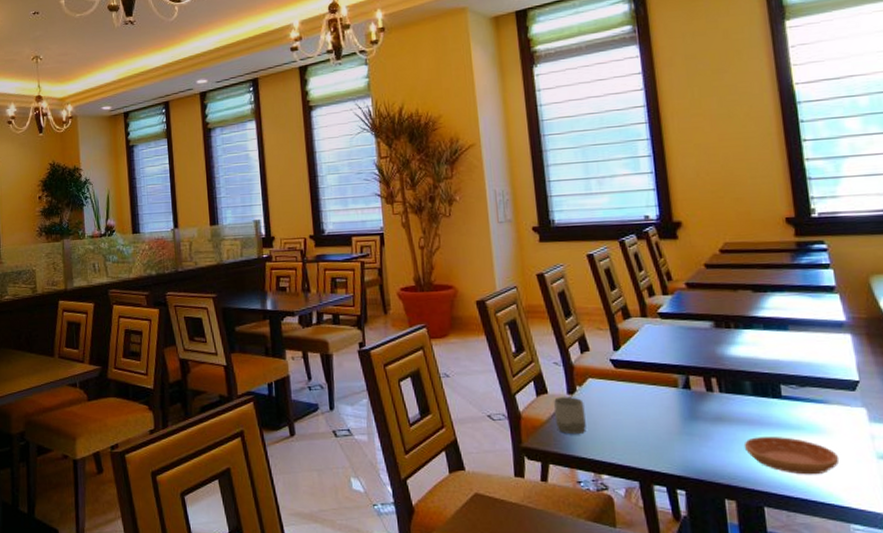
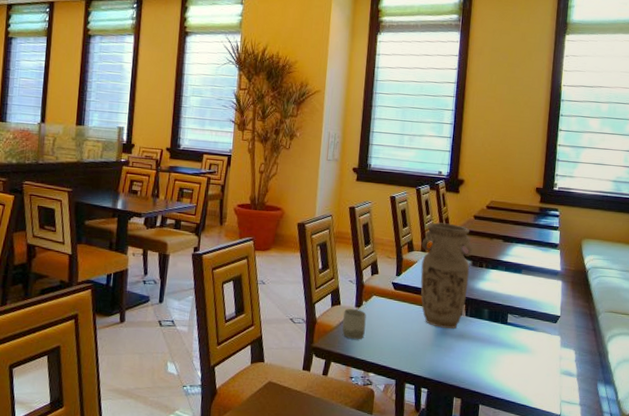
vase: none [639,278,716,410] -> present [420,222,473,329]
saucer: present [743,437,840,475] -> none [474,352,536,383]

